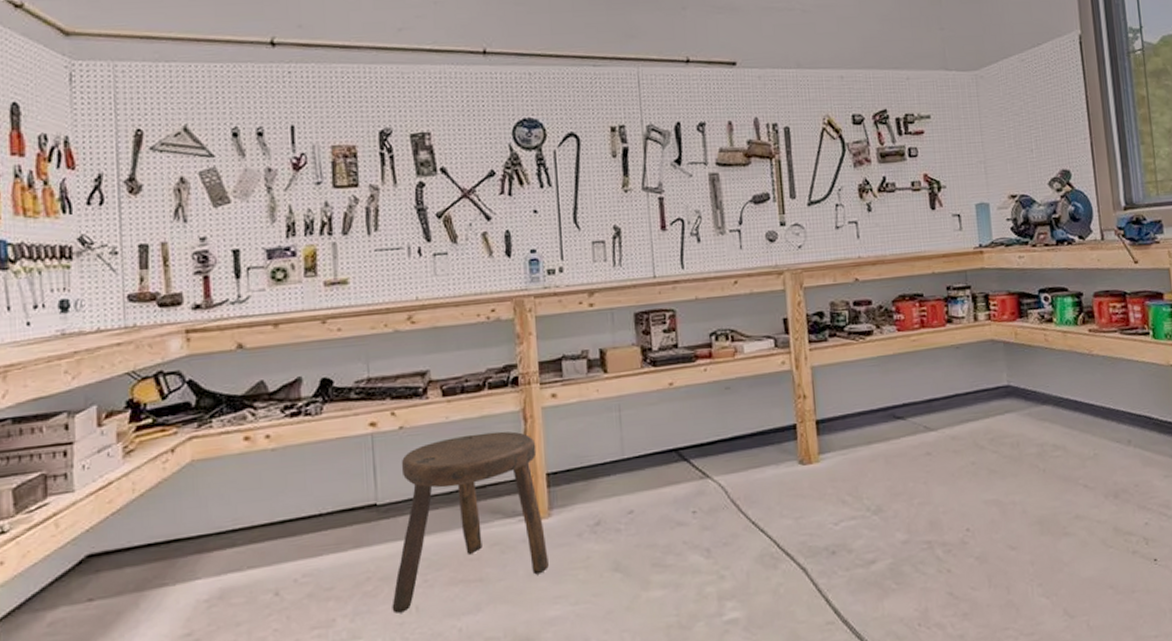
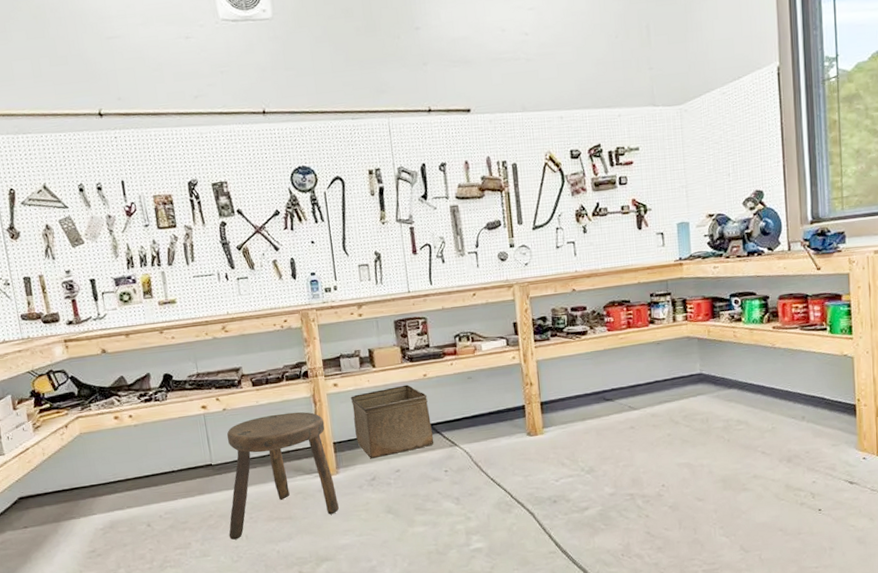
storage bin: none [572,396,680,496] -> present [350,384,434,459]

